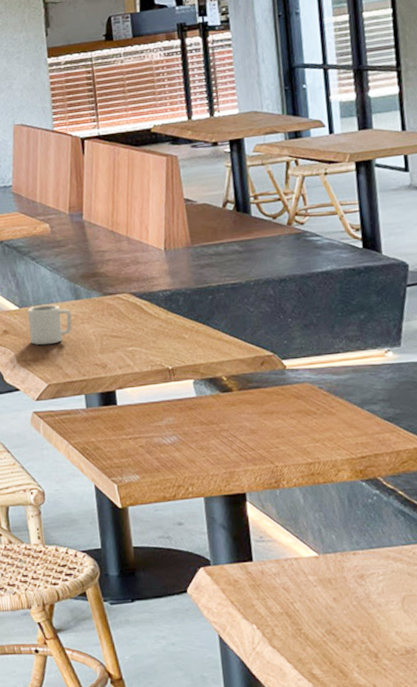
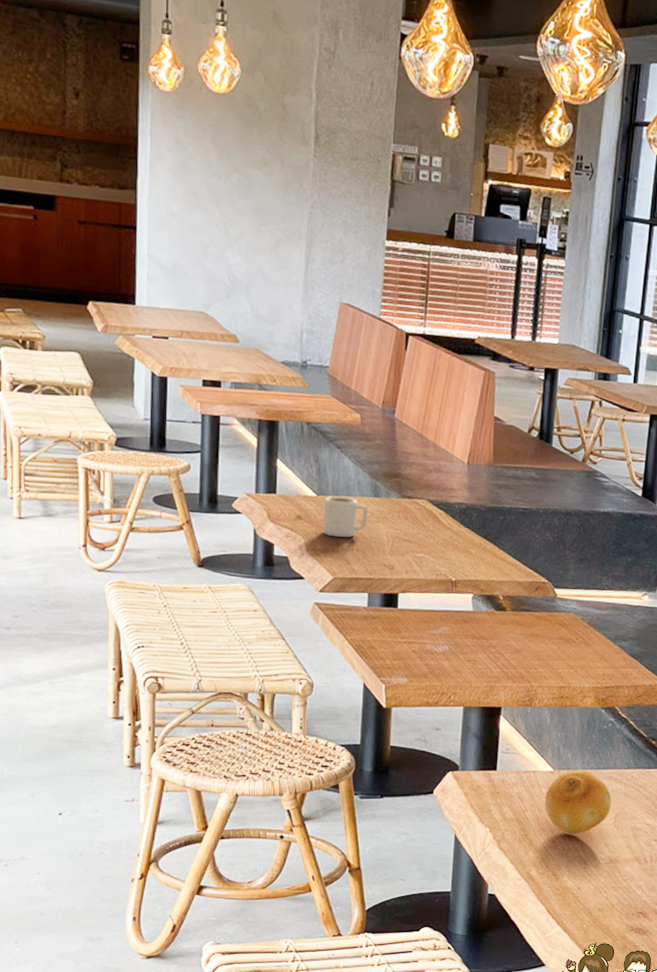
fruit: none [313,551,395,624] -> present [544,769,612,834]

